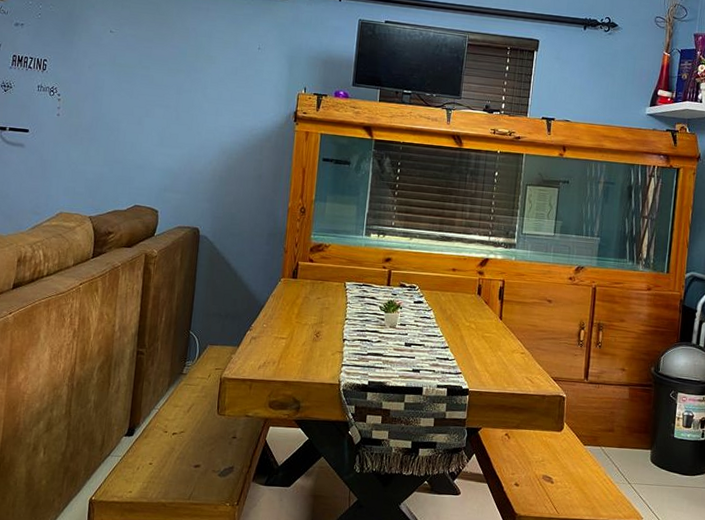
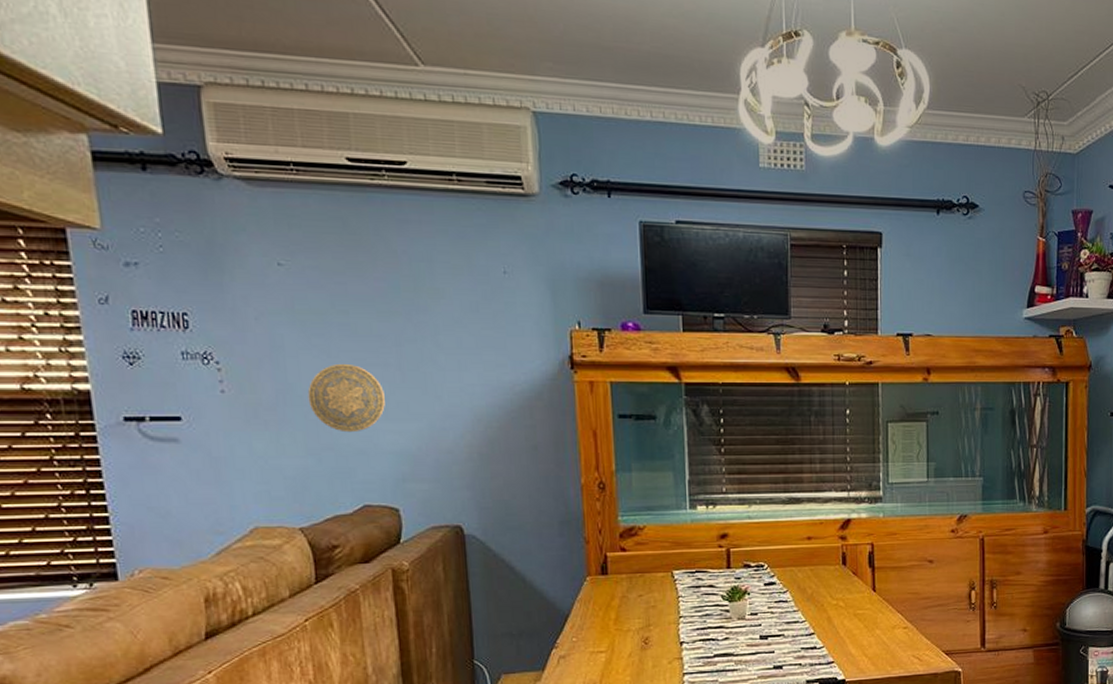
decorative plate: none [112,102,163,152] -> present [307,363,385,433]

